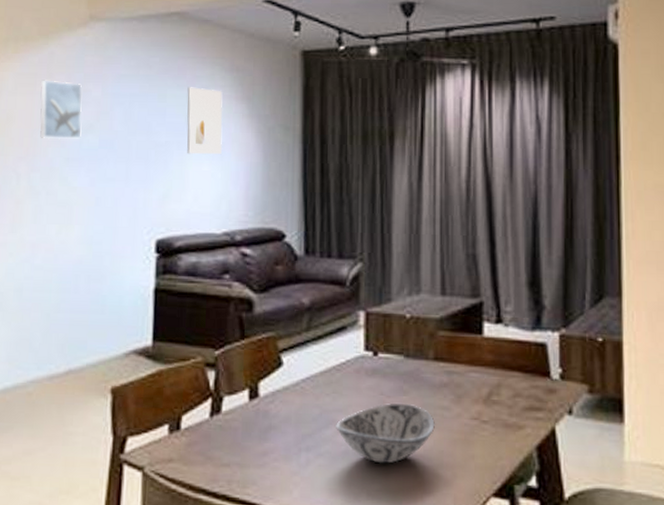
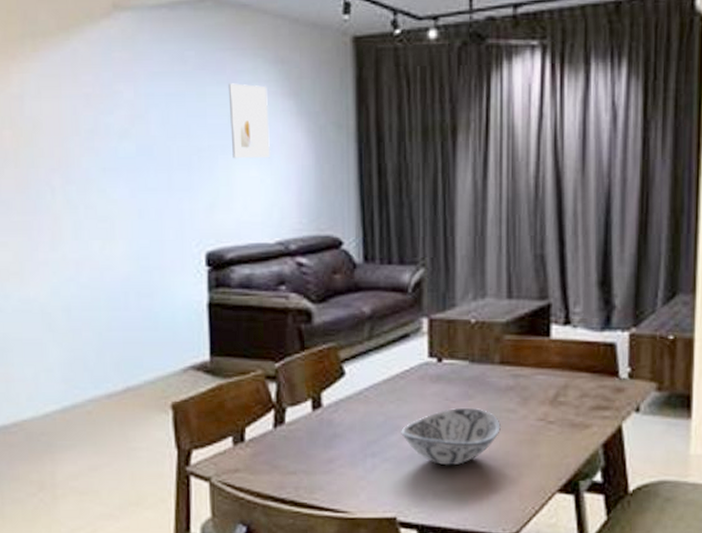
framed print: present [40,80,83,140] -> none [65,81,116,148]

